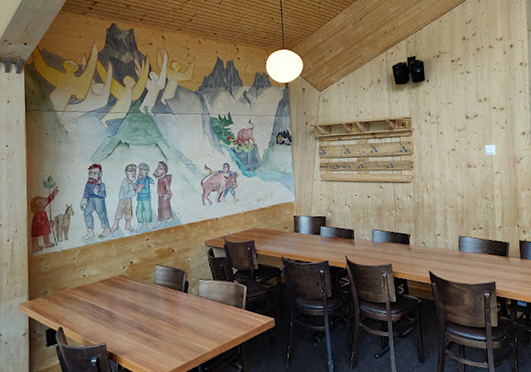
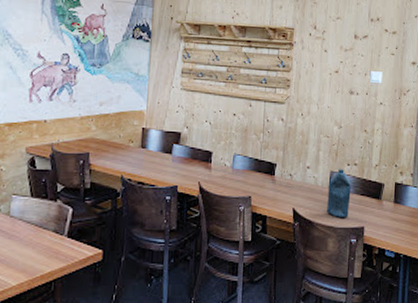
bottle: none [458,233,480,276] -> present [326,169,351,219]

